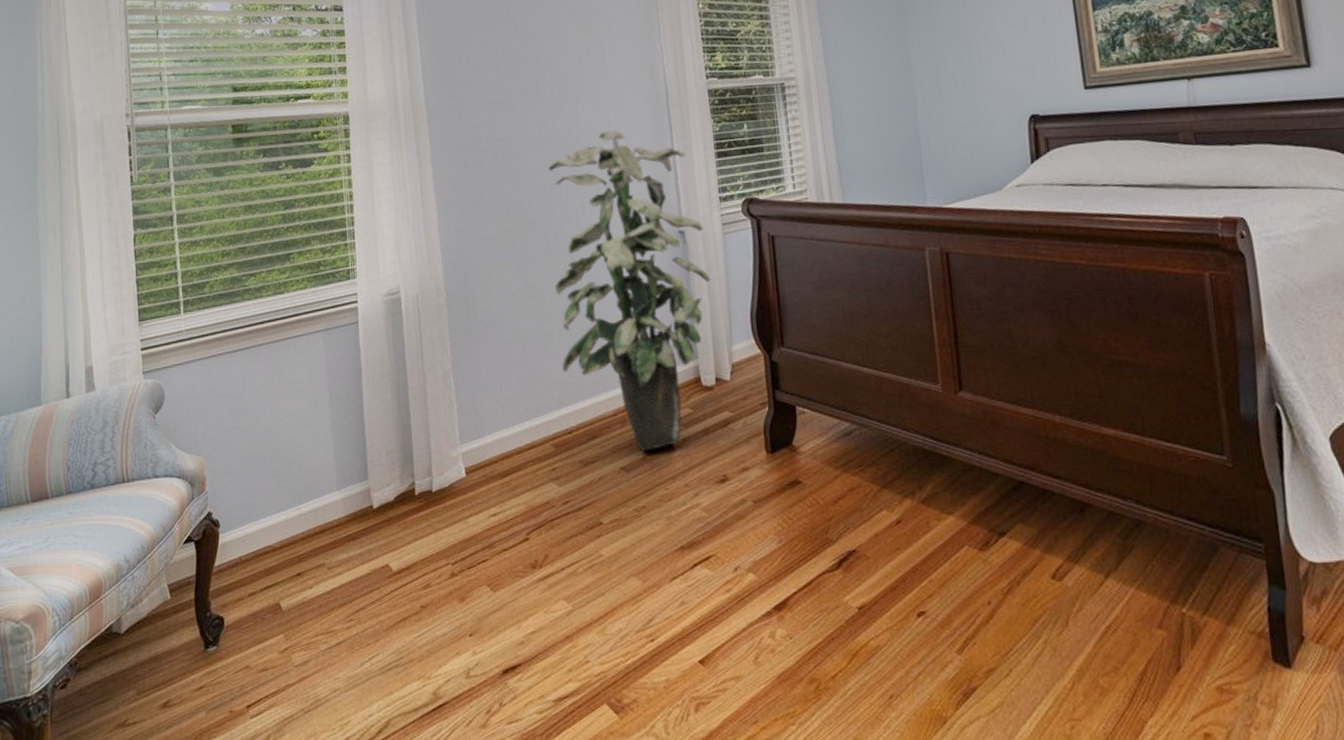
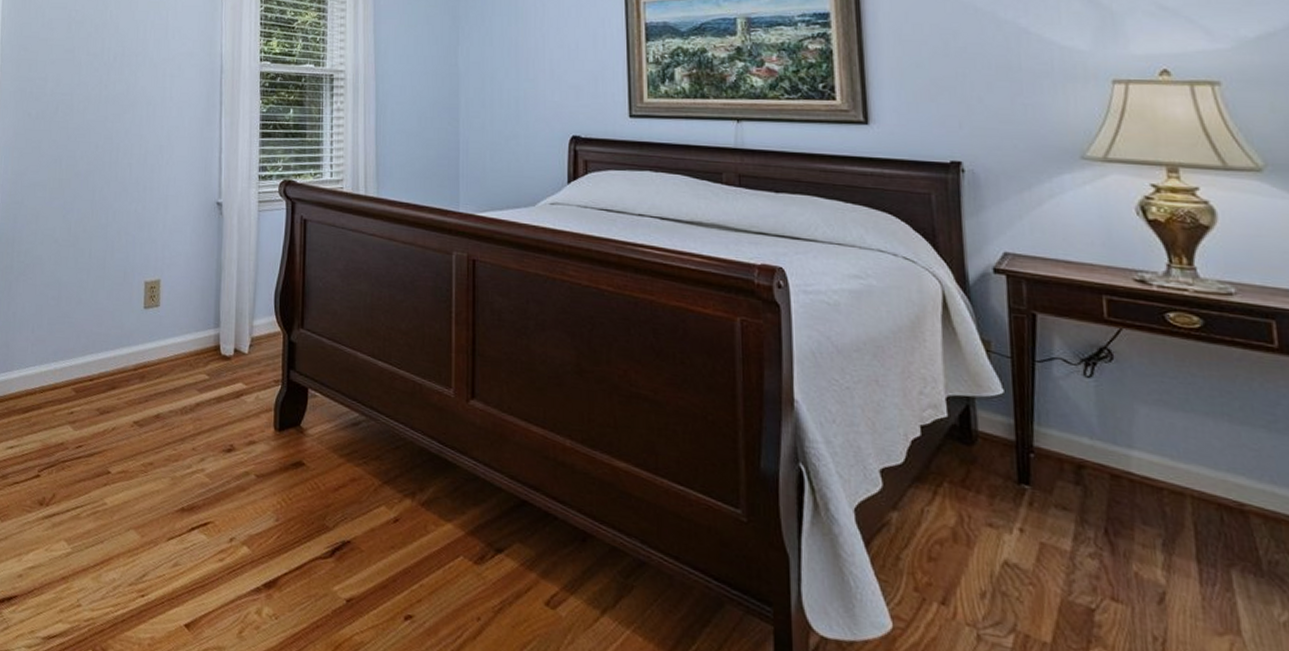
indoor plant: present [548,130,711,451] -> none [92,99,241,410]

